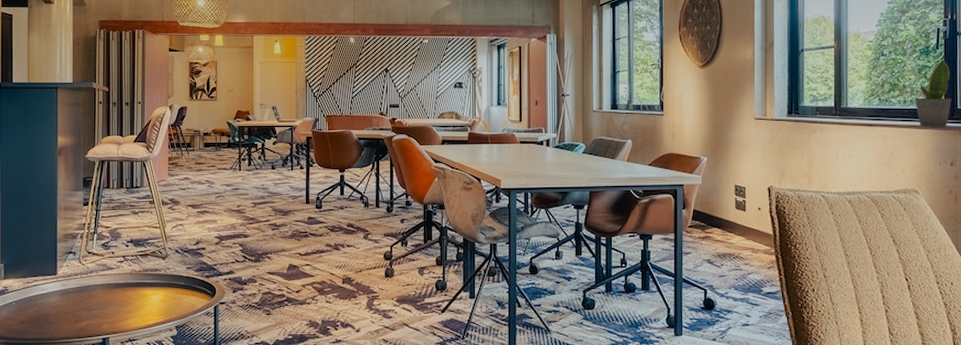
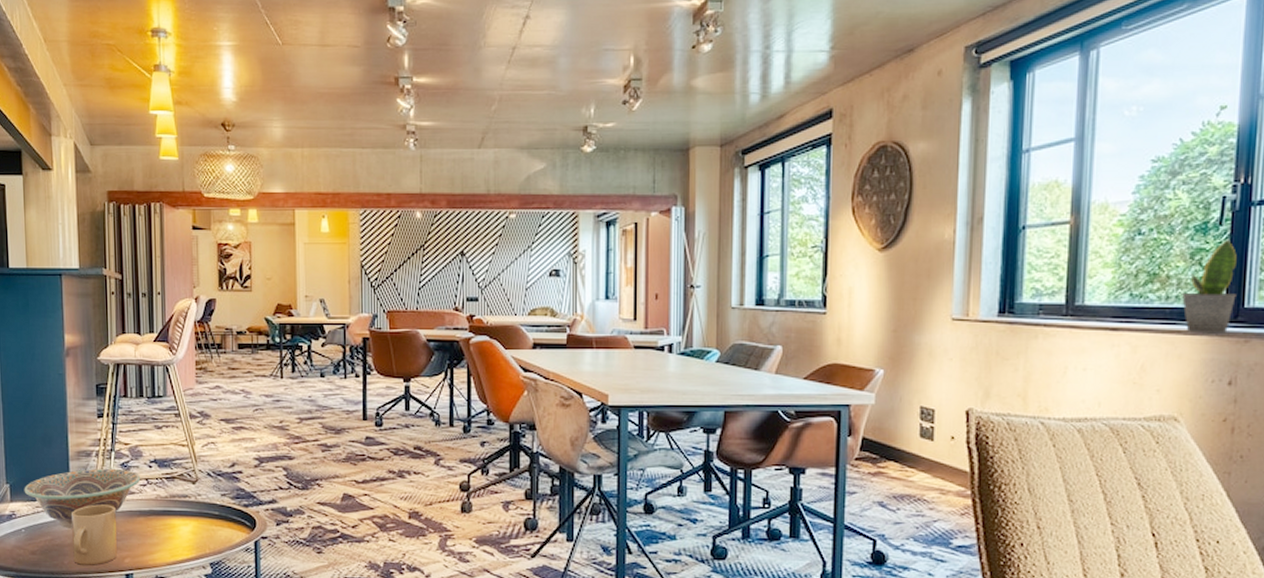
decorative bowl: none [16,249,119,300] -> present [24,469,141,528]
cup: none [57,279,97,333] -> present [72,504,118,566]

